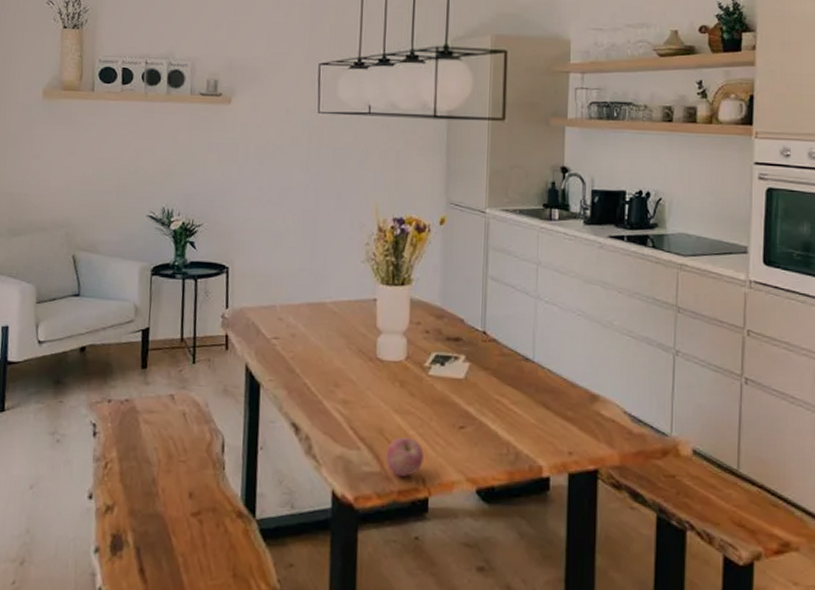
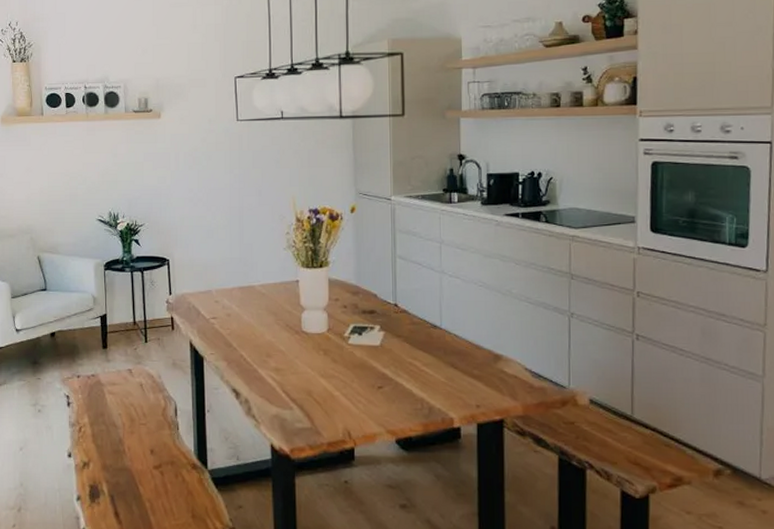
apple: present [386,437,424,477] -> none [316,398,348,431]

